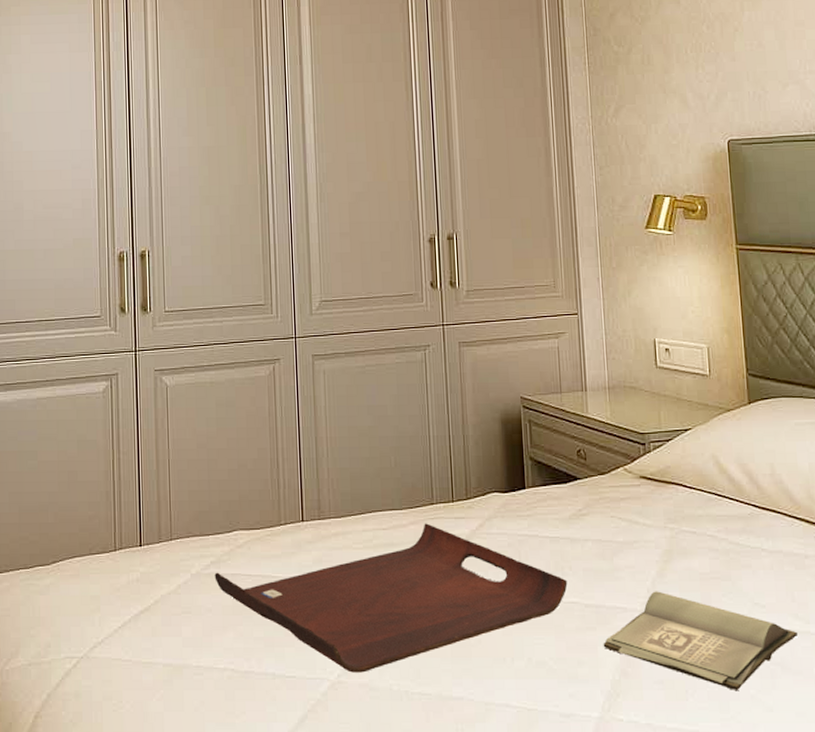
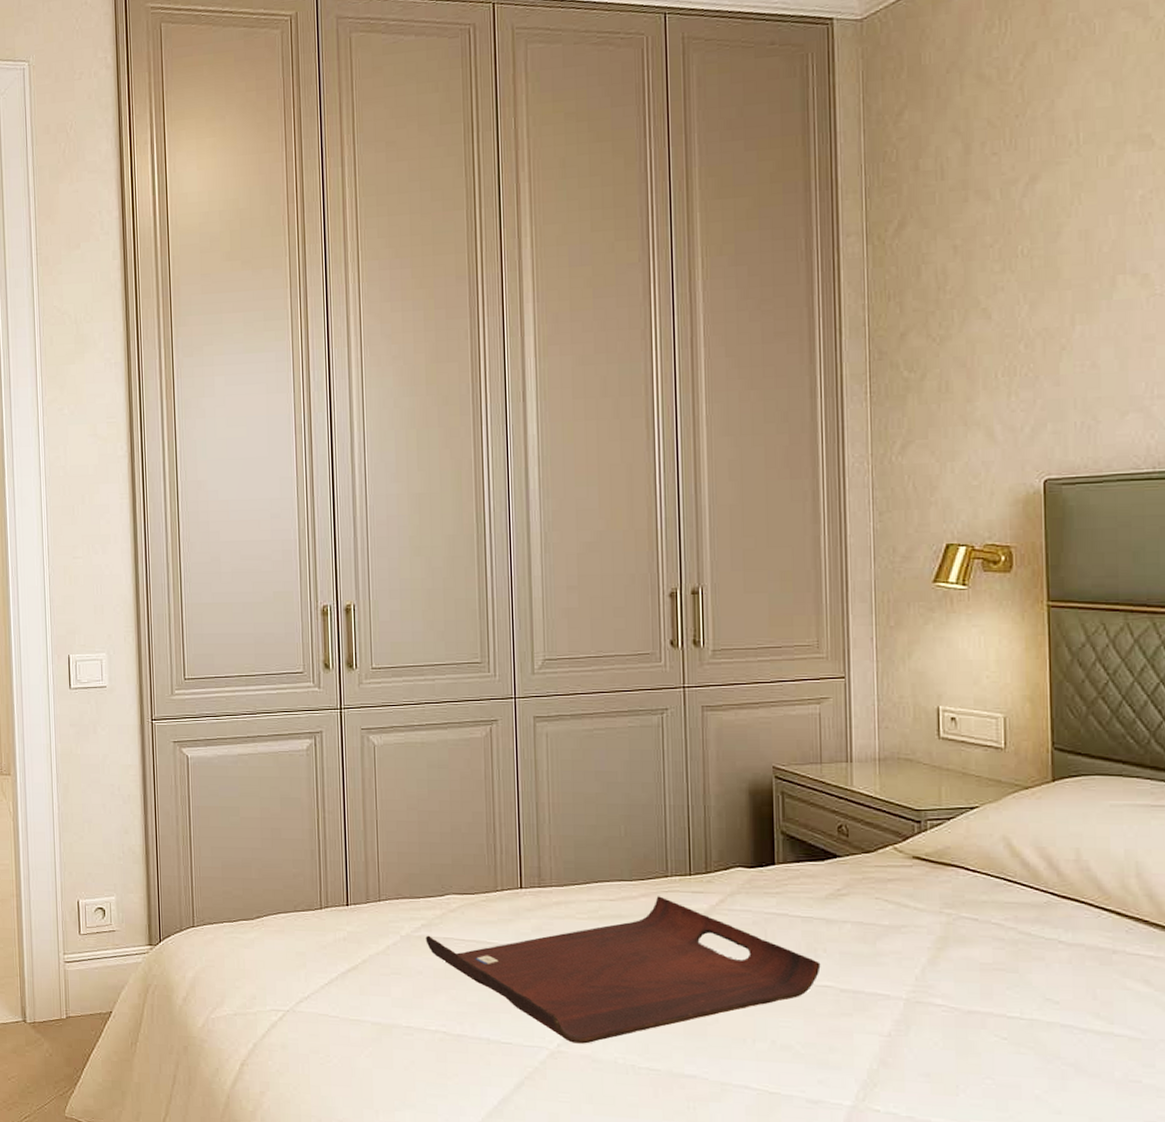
hardback book: present [603,591,797,690] -> none [860,979,1097,1089]

